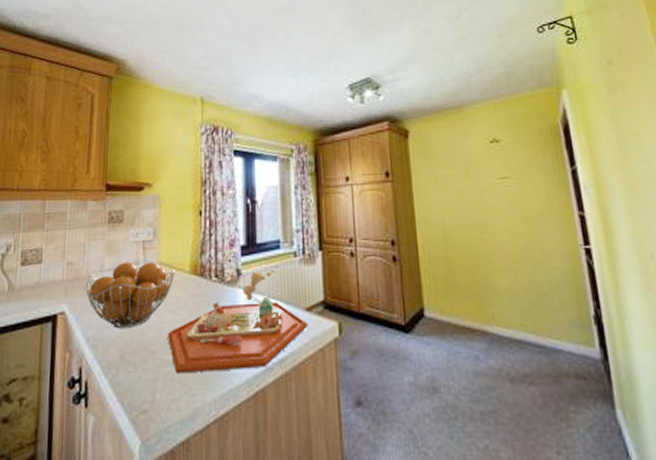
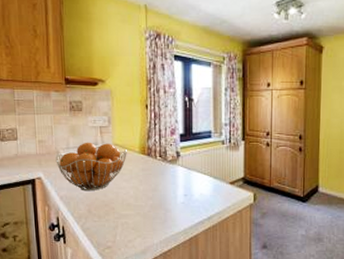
food tray: present [168,266,308,374] -> none [123,151,230,224]

